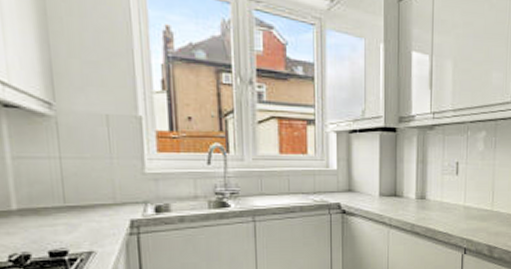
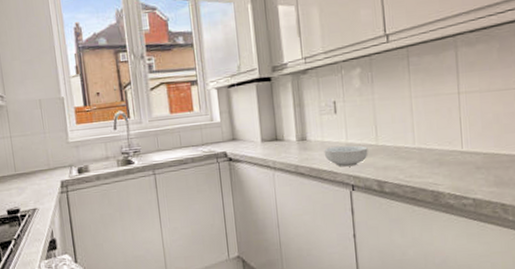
cereal bowl: none [442,208,483,230] -> present [325,145,368,167]

